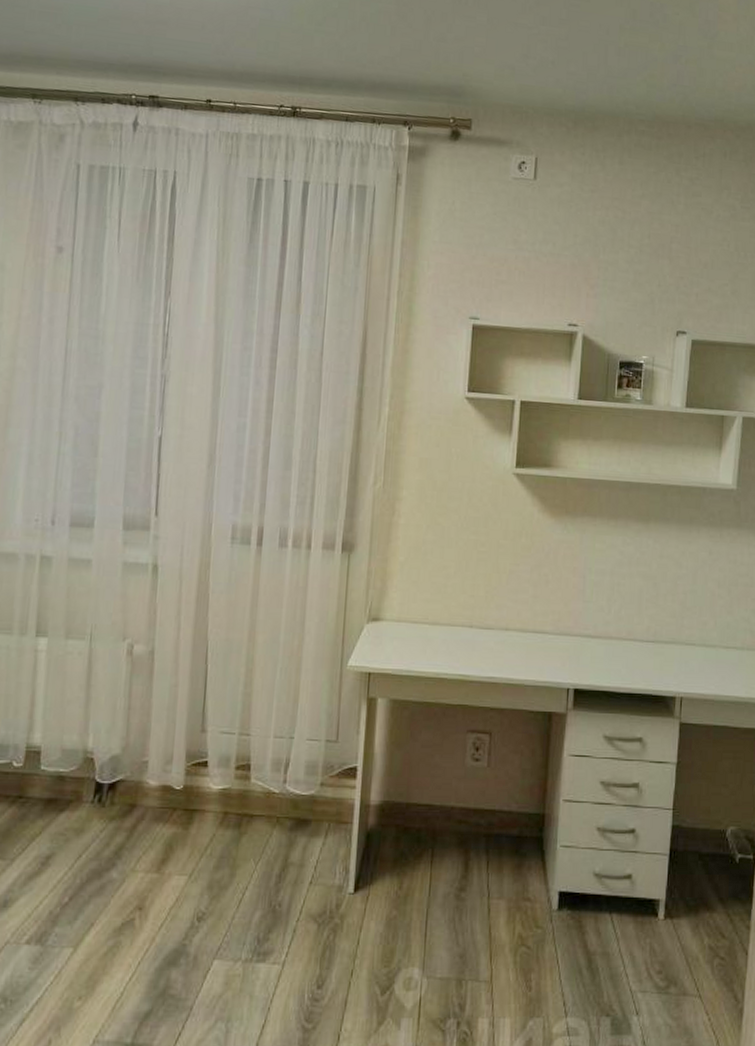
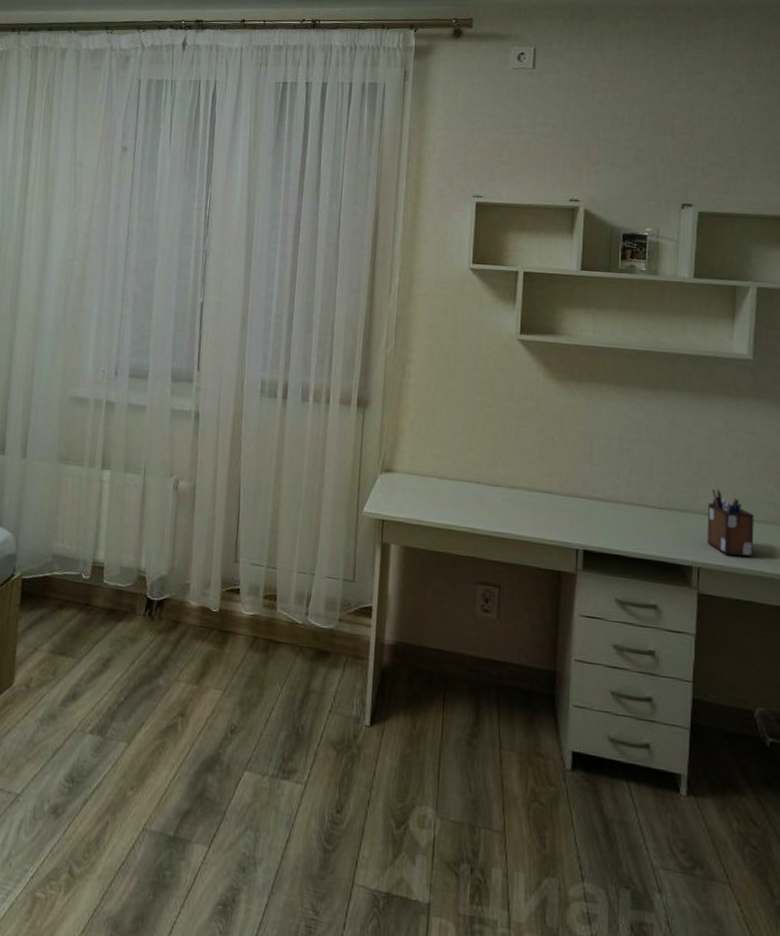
desk organizer: none [689,619,733,684] -> present [707,489,754,557]

